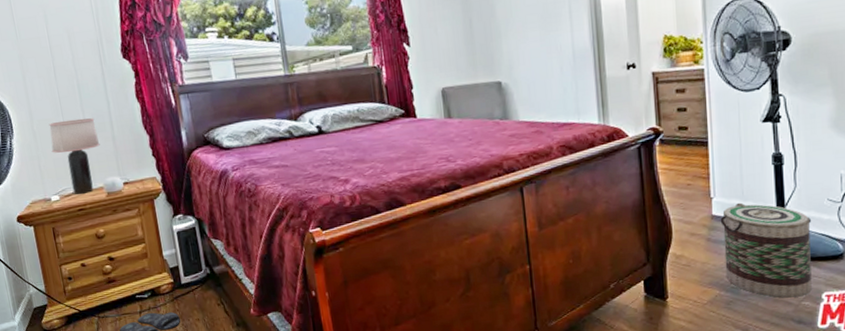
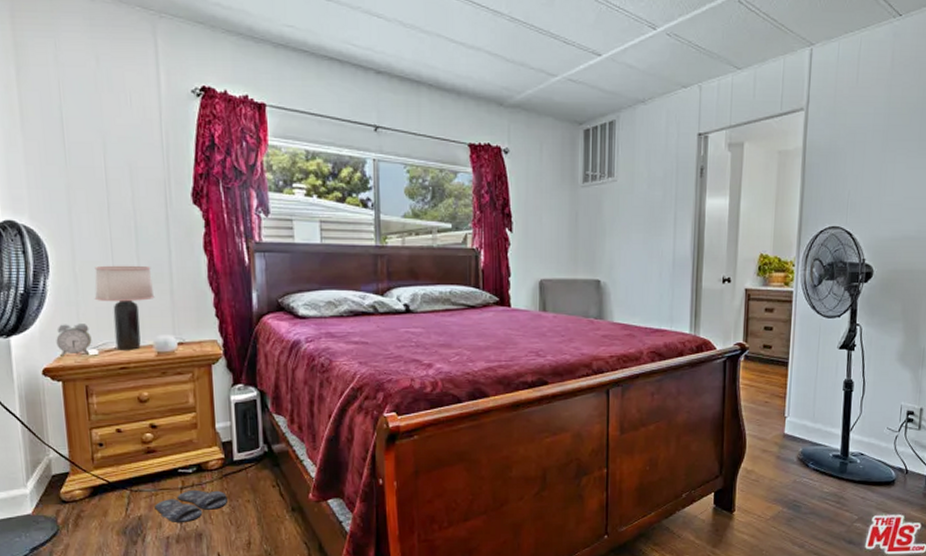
alarm clock: none [24,174,54,206] -> present [56,324,92,358]
basket: present [720,202,812,298] -> none [790,424,871,519]

